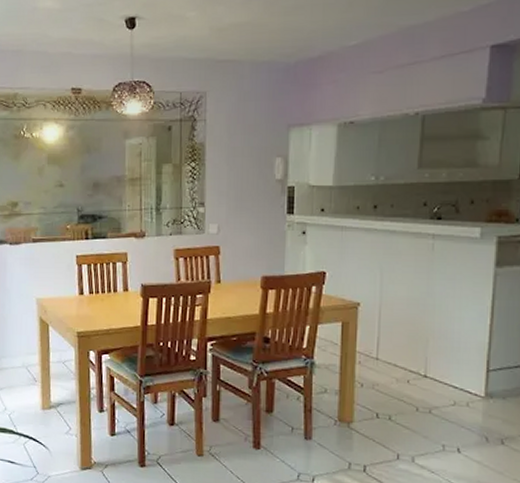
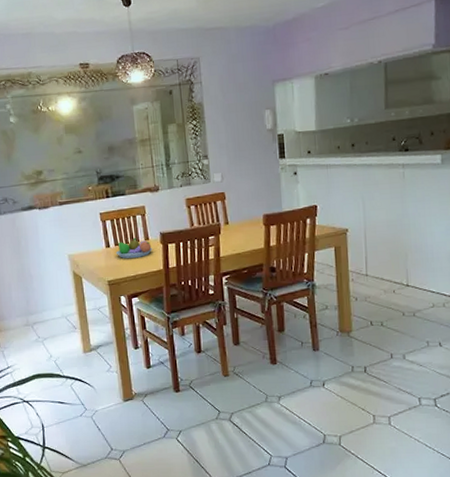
fruit bowl: none [89,287,132,310] -> present [116,237,153,258]

